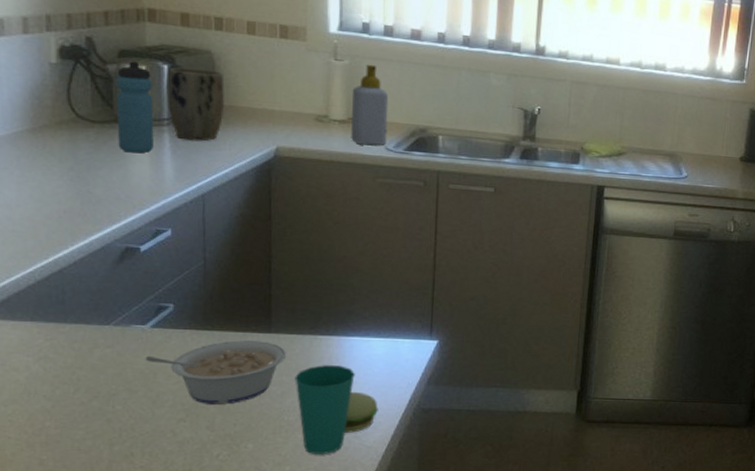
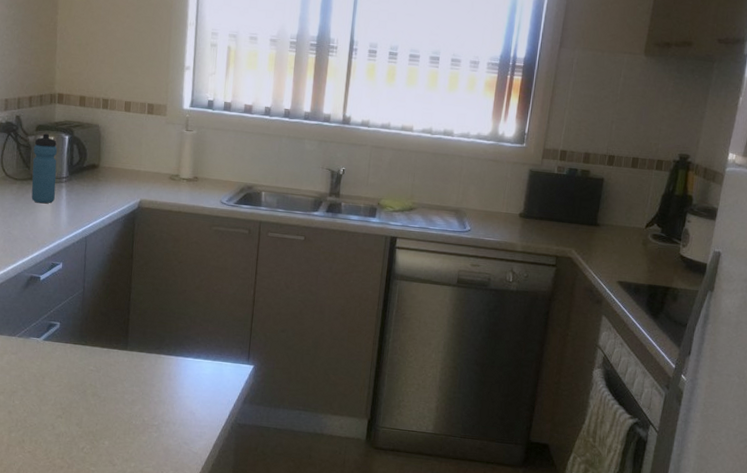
legume: present [145,340,287,405] -> none [37,354,138,407]
plant pot: present [168,67,225,142] -> none [67,137,107,195]
cup: present [295,365,378,454] -> none [142,380,204,456]
soap bottle: present [351,64,389,146] -> none [195,133,225,200]

